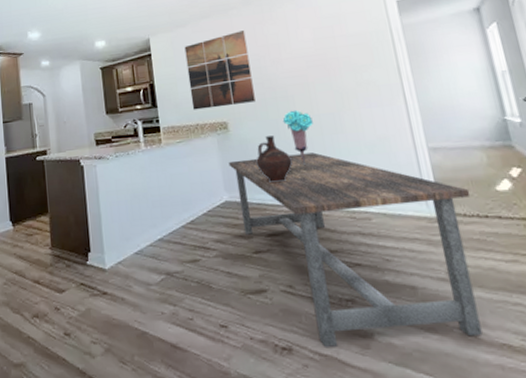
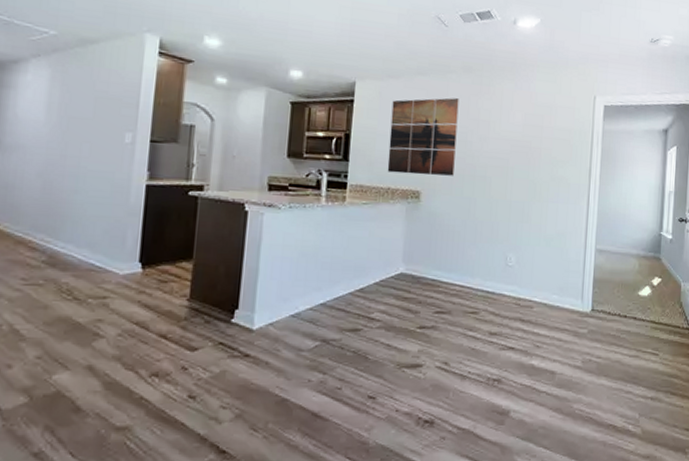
dining table: present [228,152,483,347] -> none [412,233,618,422]
ceramic jug: present [256,135,294,183] -> none [440,213,476,262]
bouquet: present [282,110,313,168] -> none [475,191,504,251]

